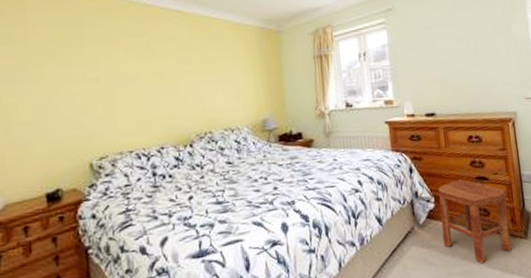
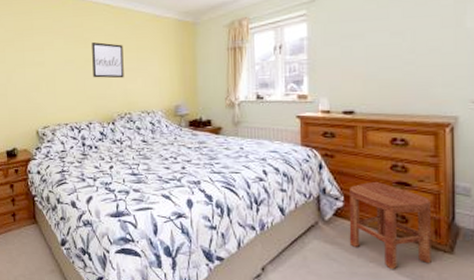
wall art: none [161,53,202,94] -> present [92,42,124,79]

